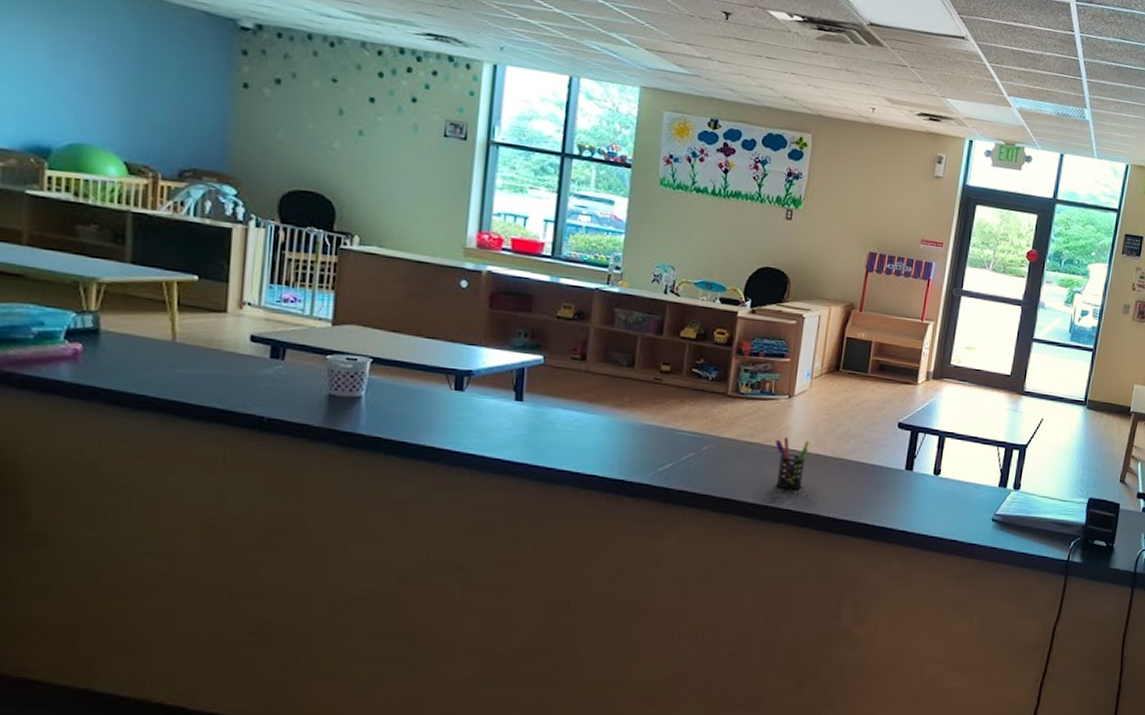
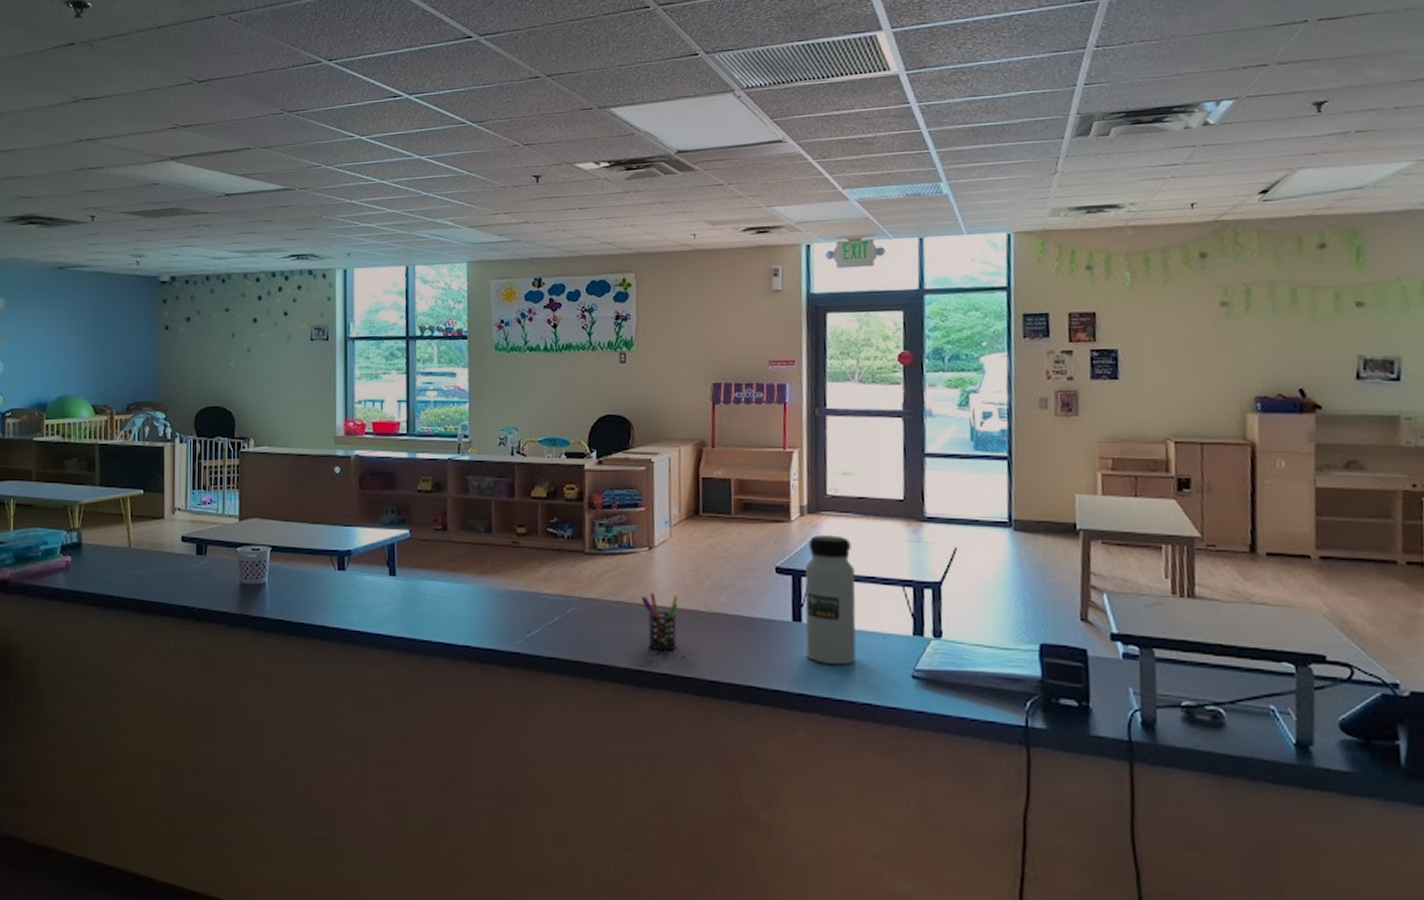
water bottle: none [912,398,964,509] -> present [805,535,857,665]

